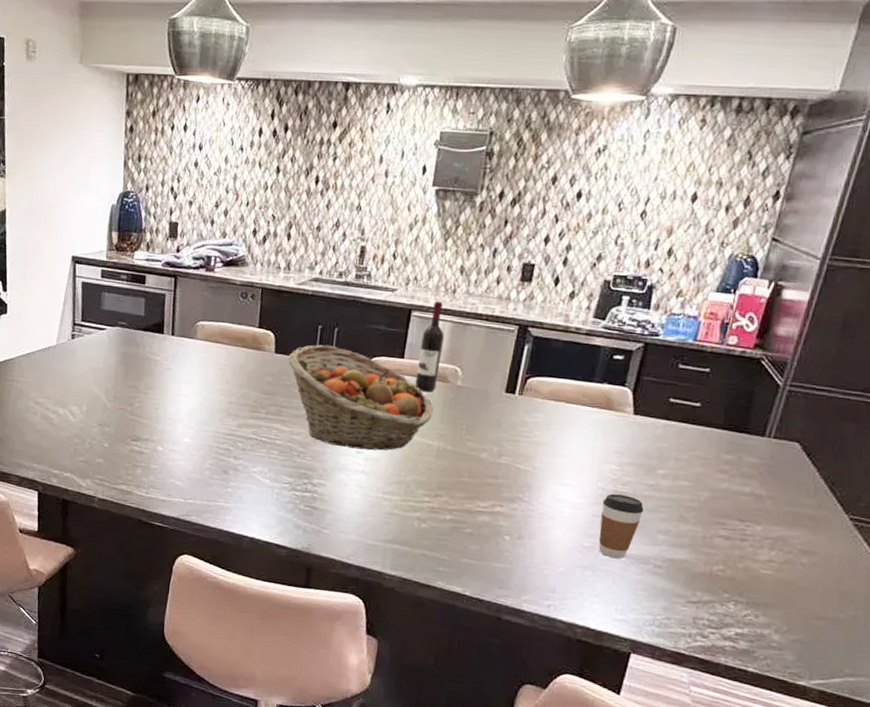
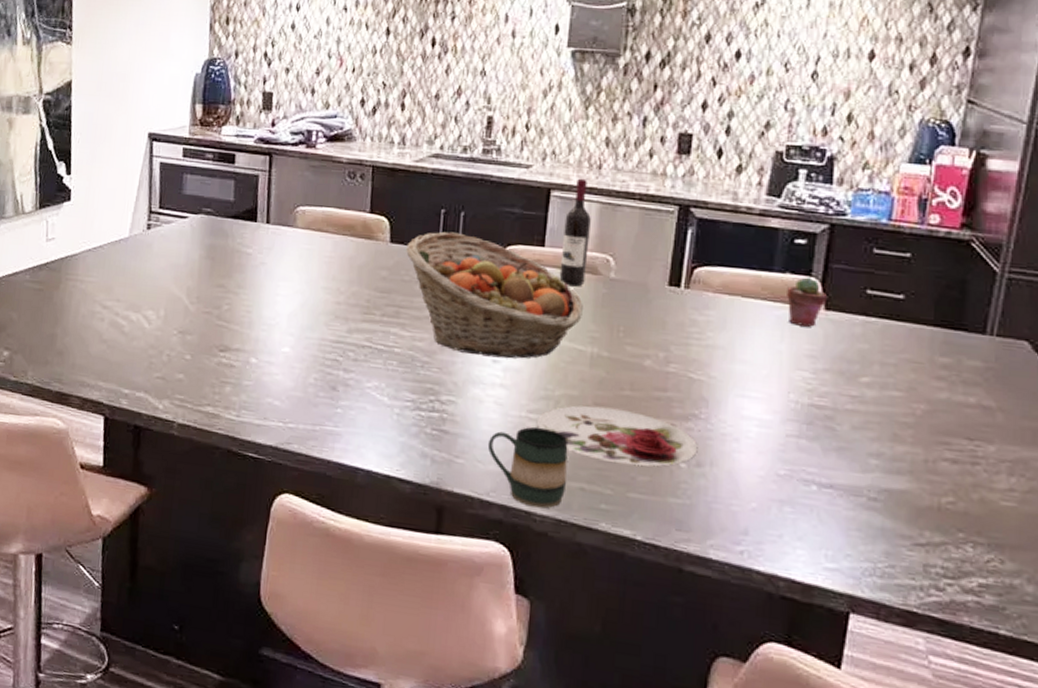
mug: none [349,505,415,570] -> present [487,427,568,508]
plate: none [390,489,520,538] -> present [536,405,698,466]
coffee cup: present [598,493,644,559] -> none [796,408,848,491]
potted succulent: none [603,387,637,428] -> present [787,277,828,327]

